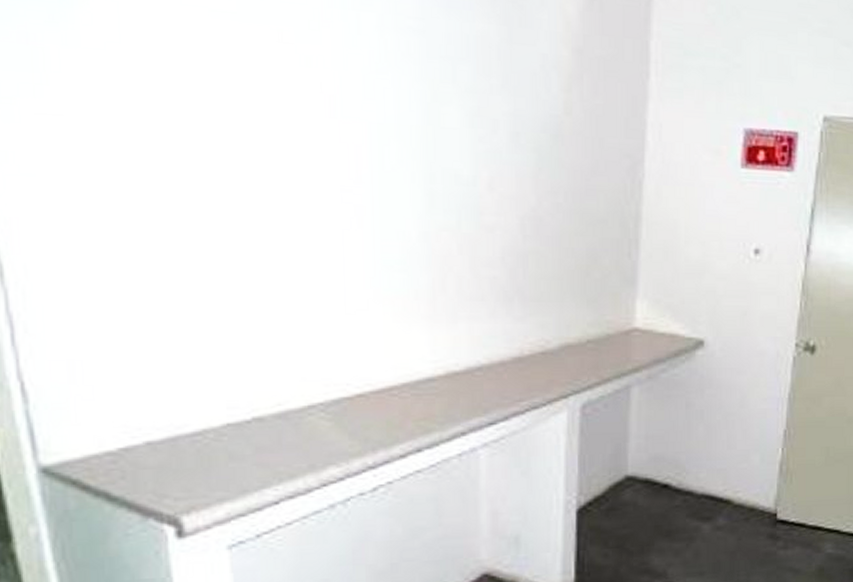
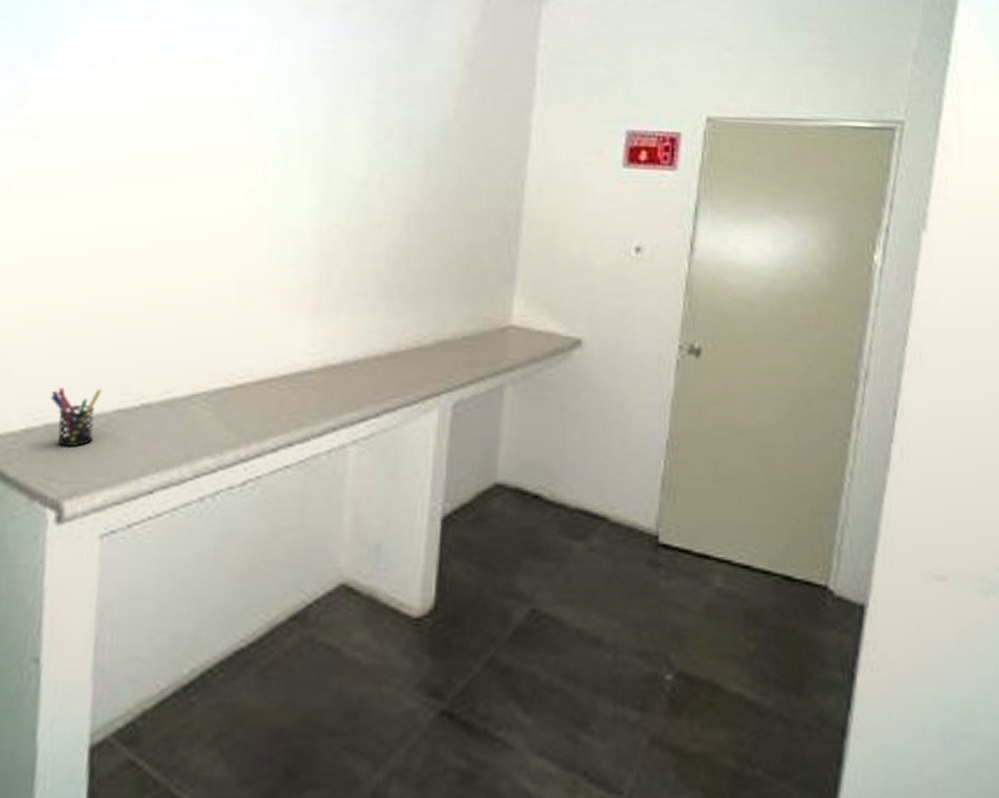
pen holder: none [146,403,205,463] -> present [50,387,102,446]

